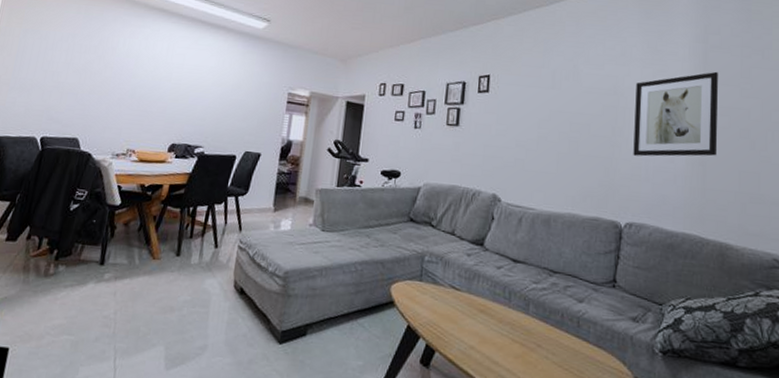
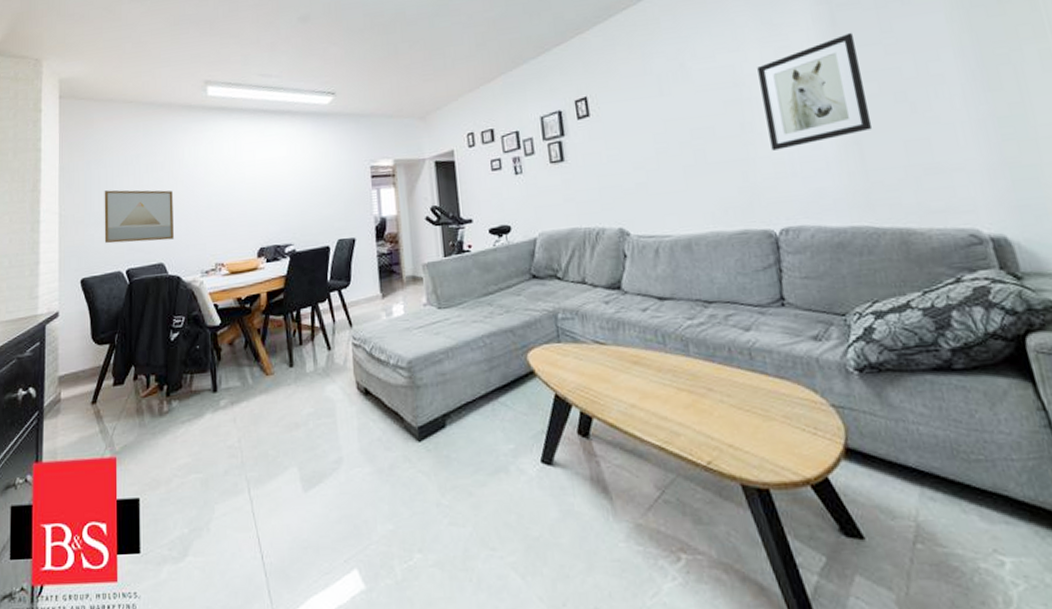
wall art: none [25,60,101,119] -> present [104,190,174,244]

